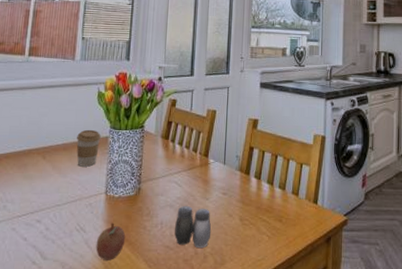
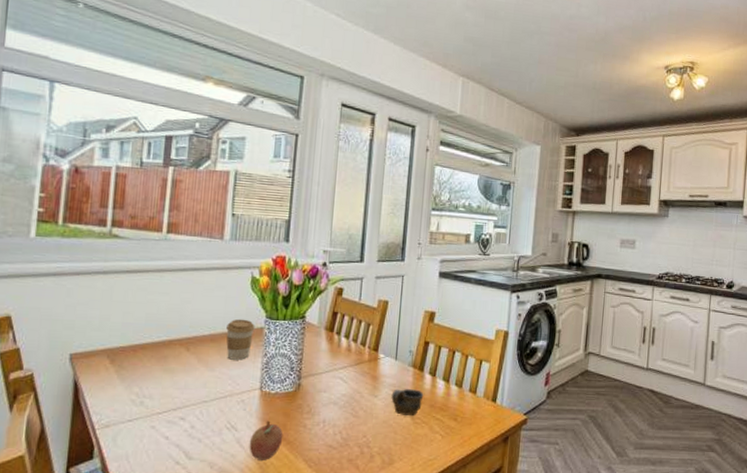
salt and pepper shaker: present [174,205,212,249] -> none [338,402,380,448]
cup: none [221,192,251,218] -> present [391,389,424,417]

